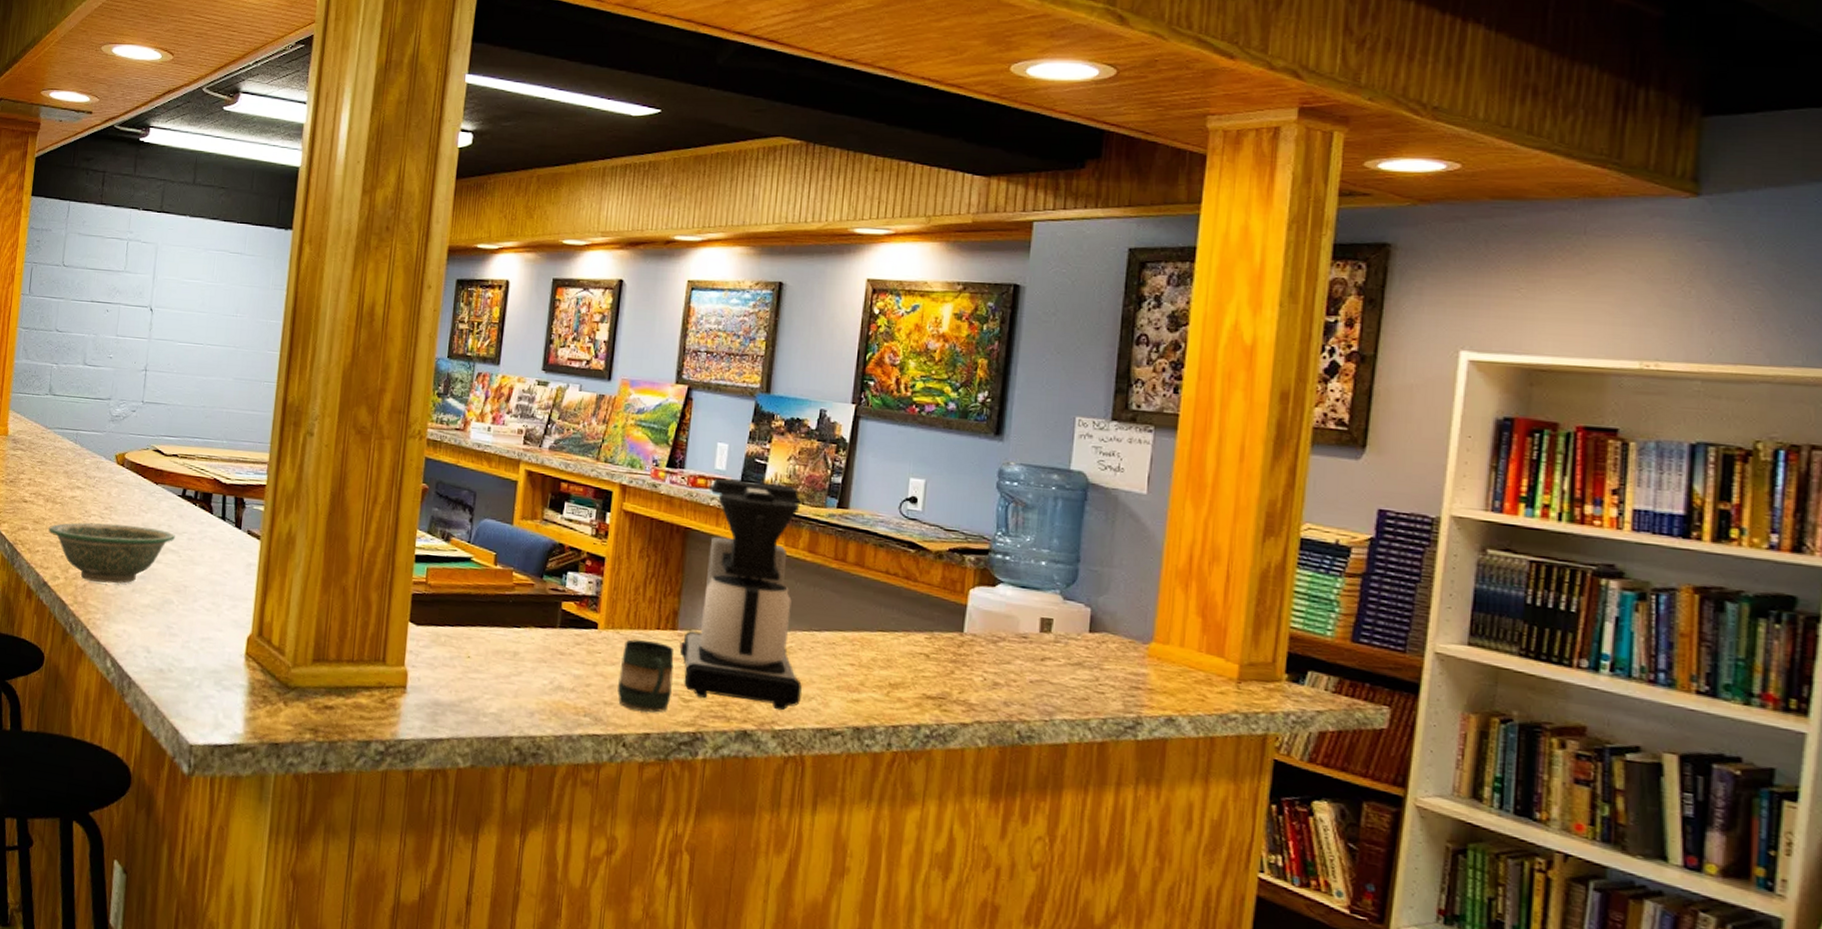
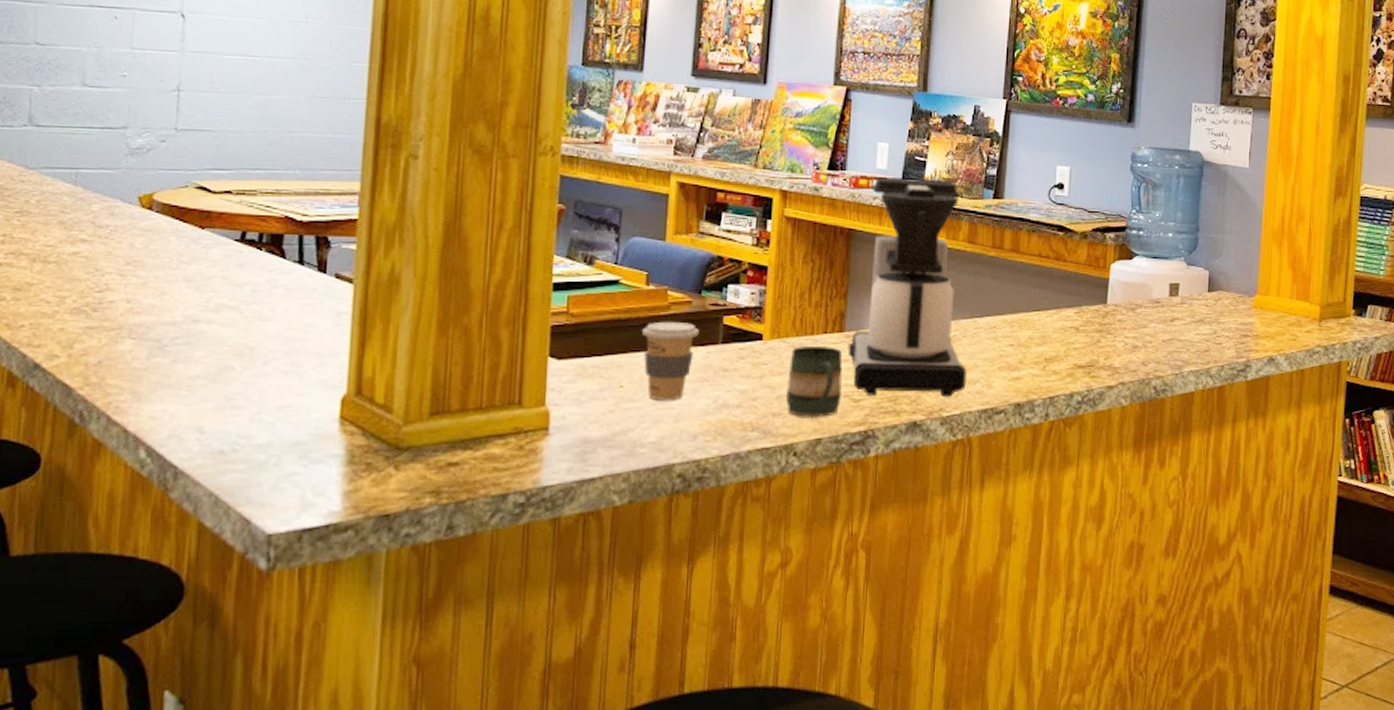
bowl: present [49,522,175,584] -> none [38,282,233,357]
coffee cup: none [489,600,540,676] -> present [642,321,699,400]

